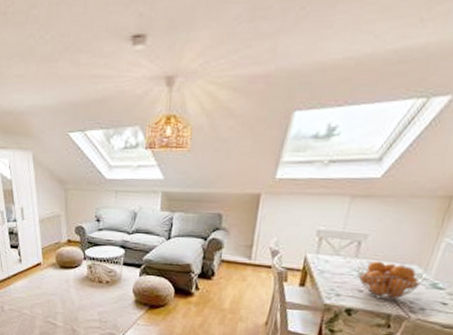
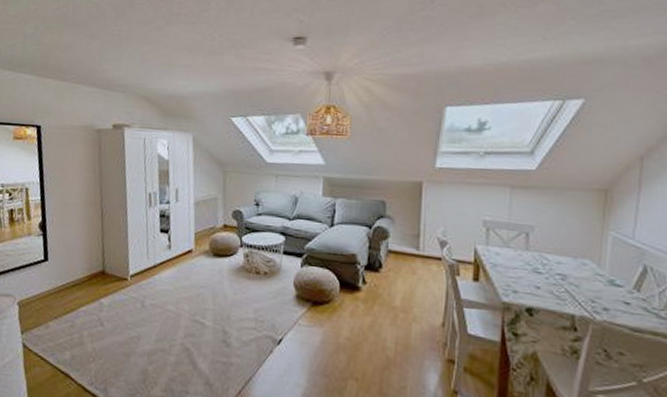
fruit basket: present [357,260,426,301] -> none [529,254,601,299]

